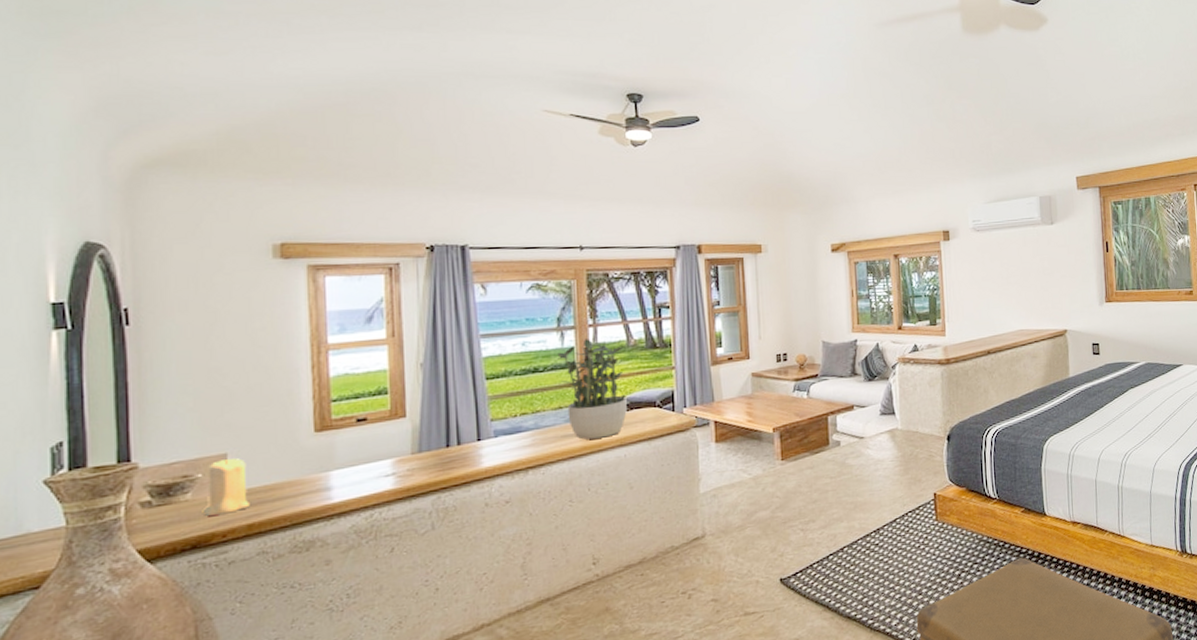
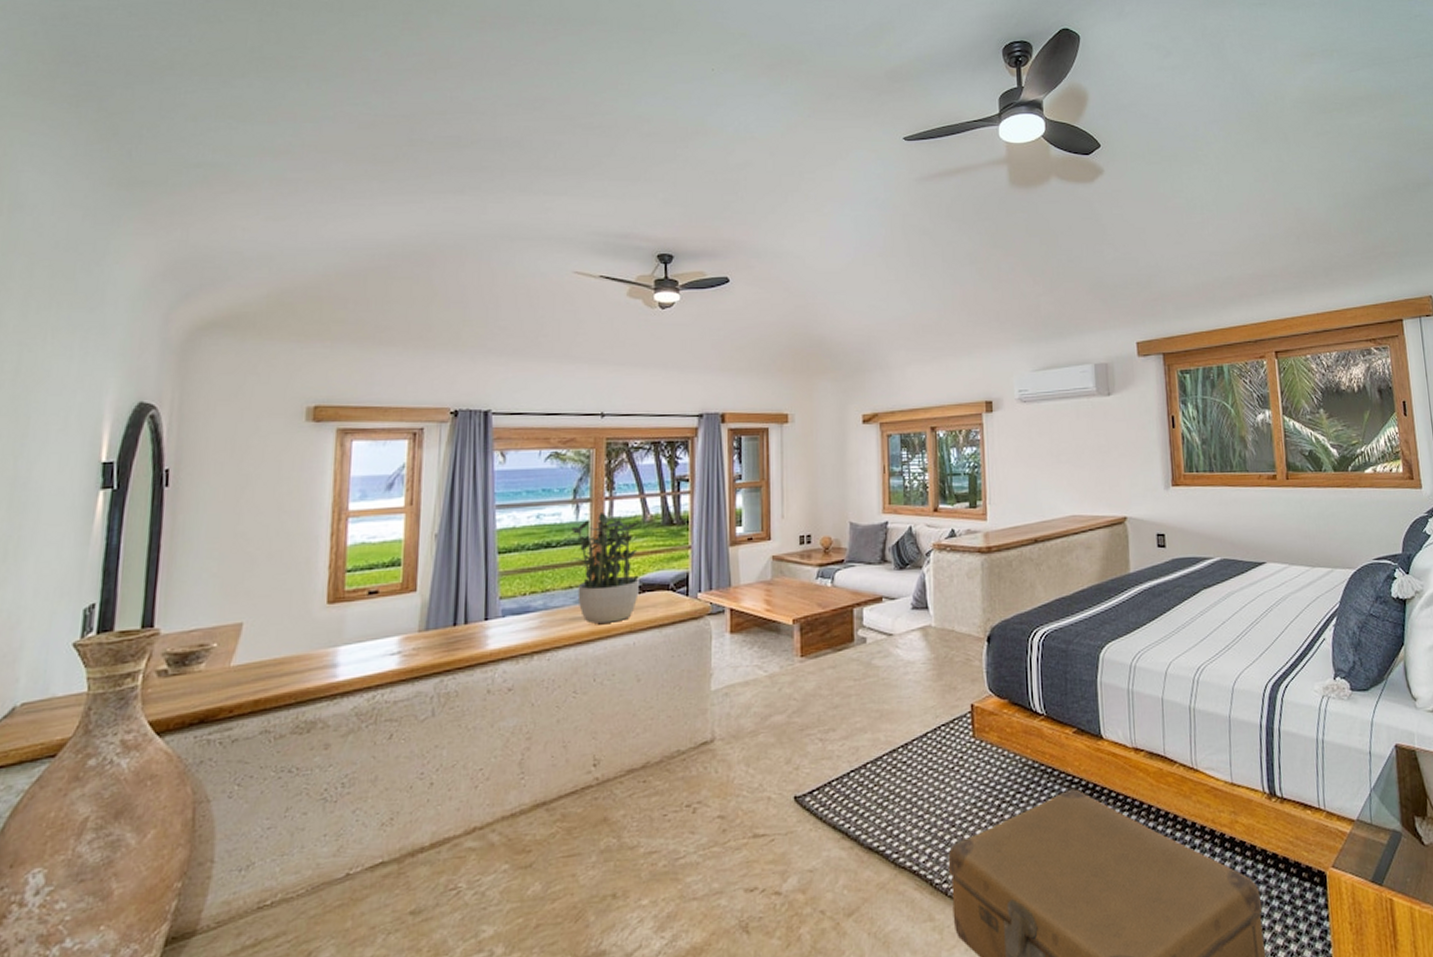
candle: present [204,458,250,517] -> none [214,628,260,690]

